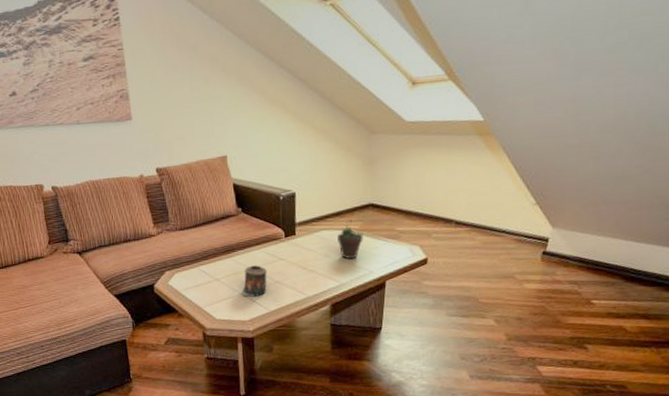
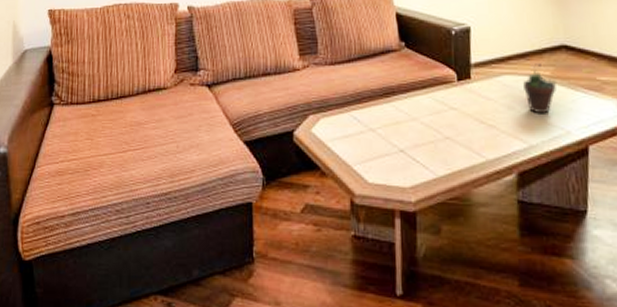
candle: present [243,265,267,297] -> none [403,114,435,155]

